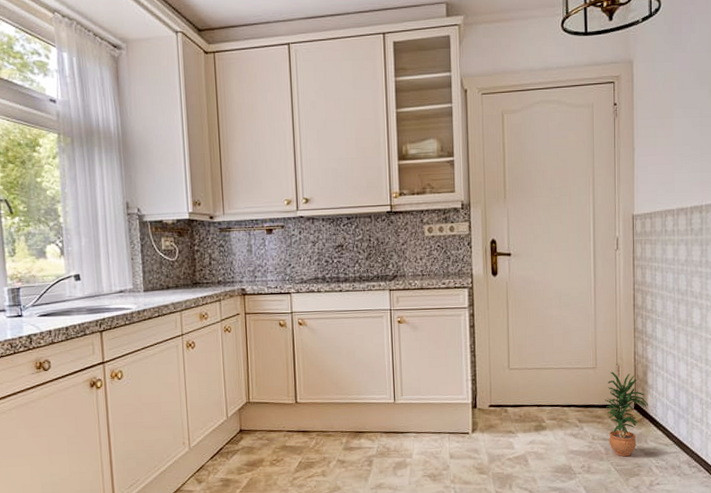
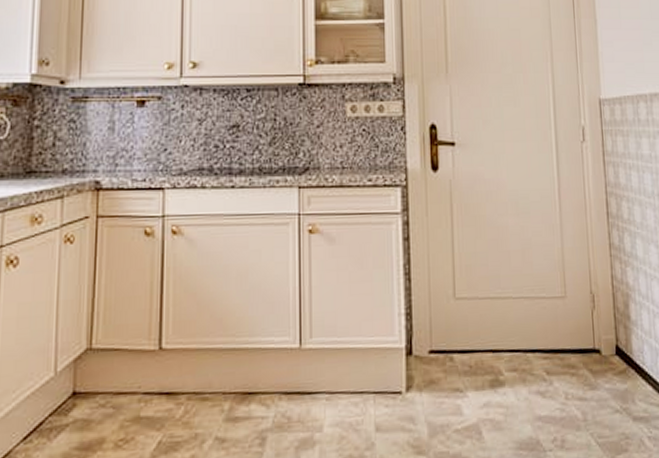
potted plant: present [605,371,649,457] -> none [578,302,634,424]

